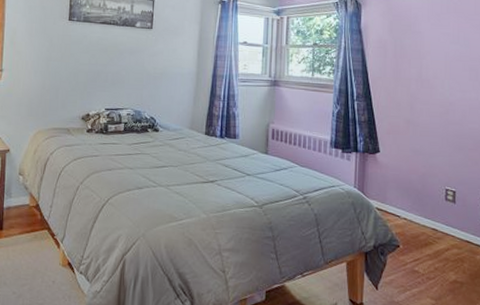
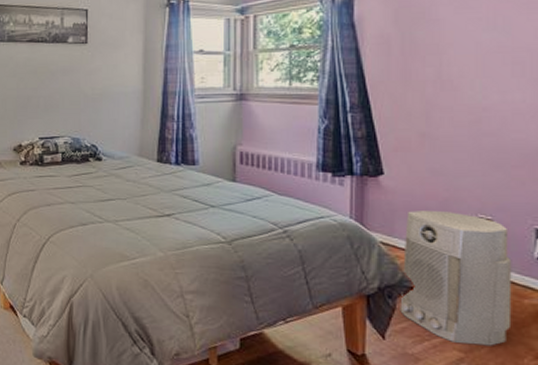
air purifier: none [389,182,469,294] -> present [400,211,512,346]

